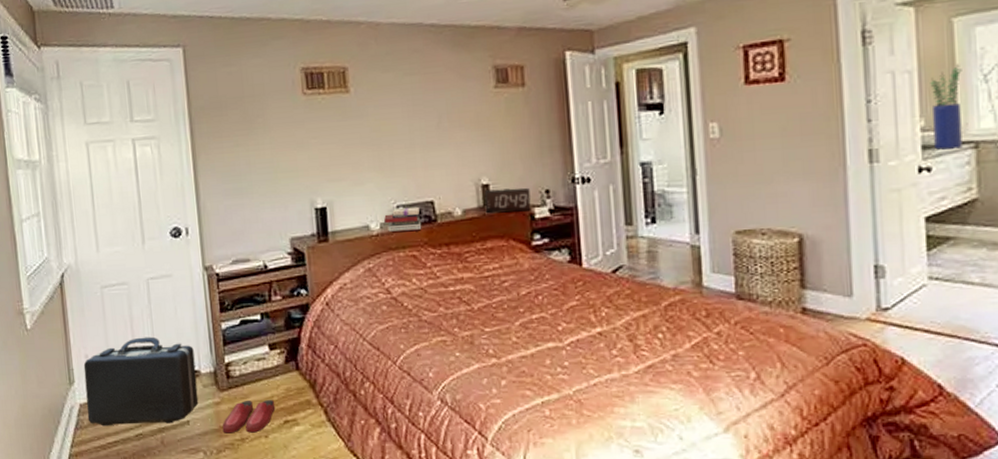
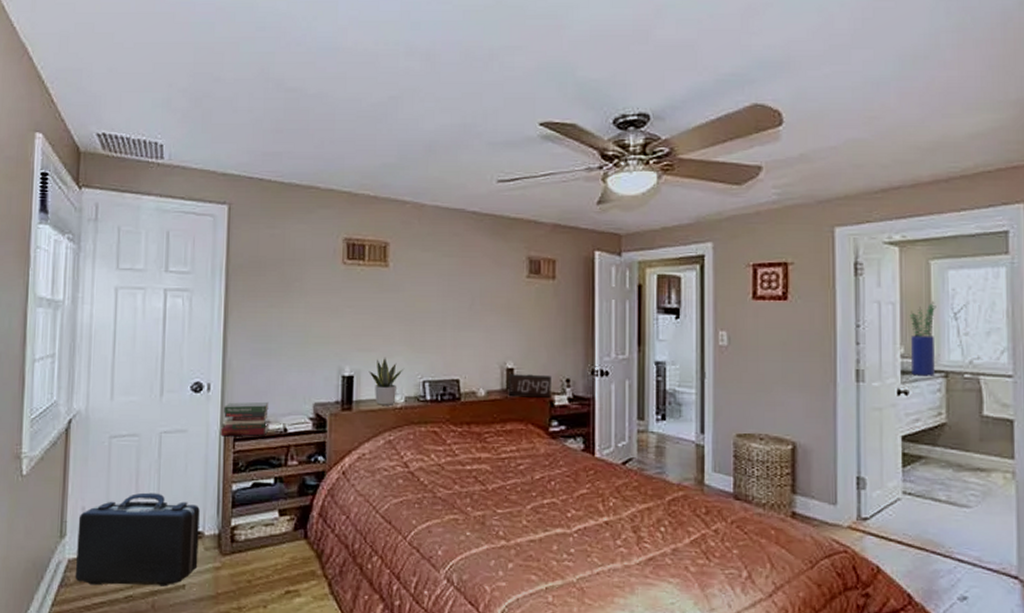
books: none [203,240,250,278] -> present [221,401,269,437]
slippers: present [222,399,276,434] -> none [219,567,278,602]
potted plant: none [341,185,377,234] -> present [369,357,405,405]
books: present [384,206,422,233] -> none [409,383,446,408]

